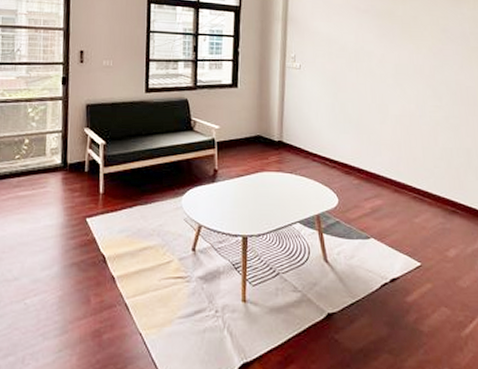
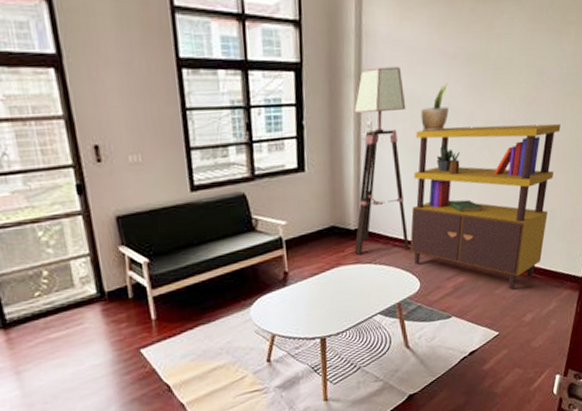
floor lamp: none [277,14,327,166] -> present [353,66,409,256]
bookcase: none [328,65,468,221] -> present [410,123,560,290]
potted plant: none [337,31,362,68] -> present [421,83,449,132]

